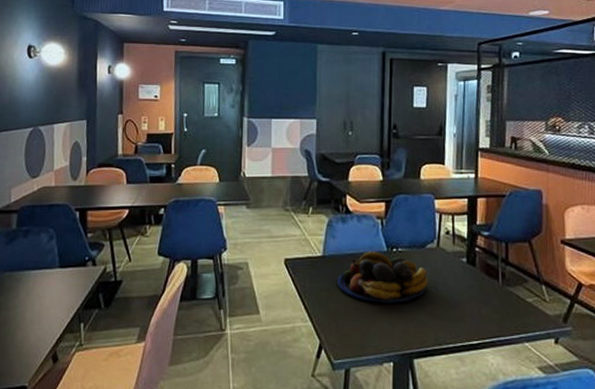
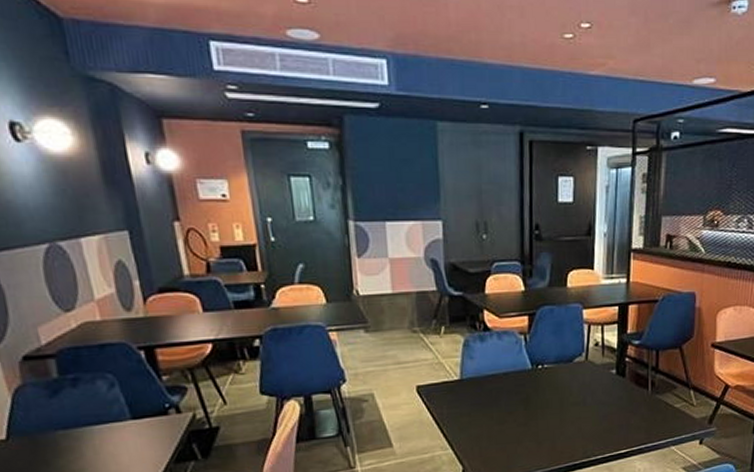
fruit bowl: present [338,251,429,304] -> none [479,370,577,424]

